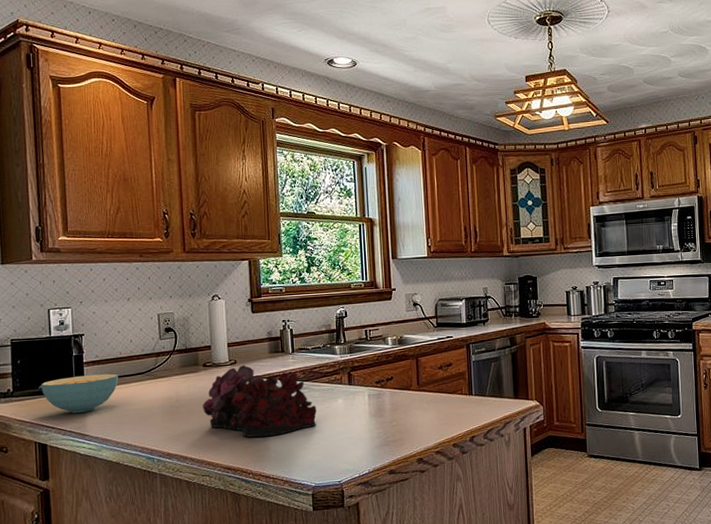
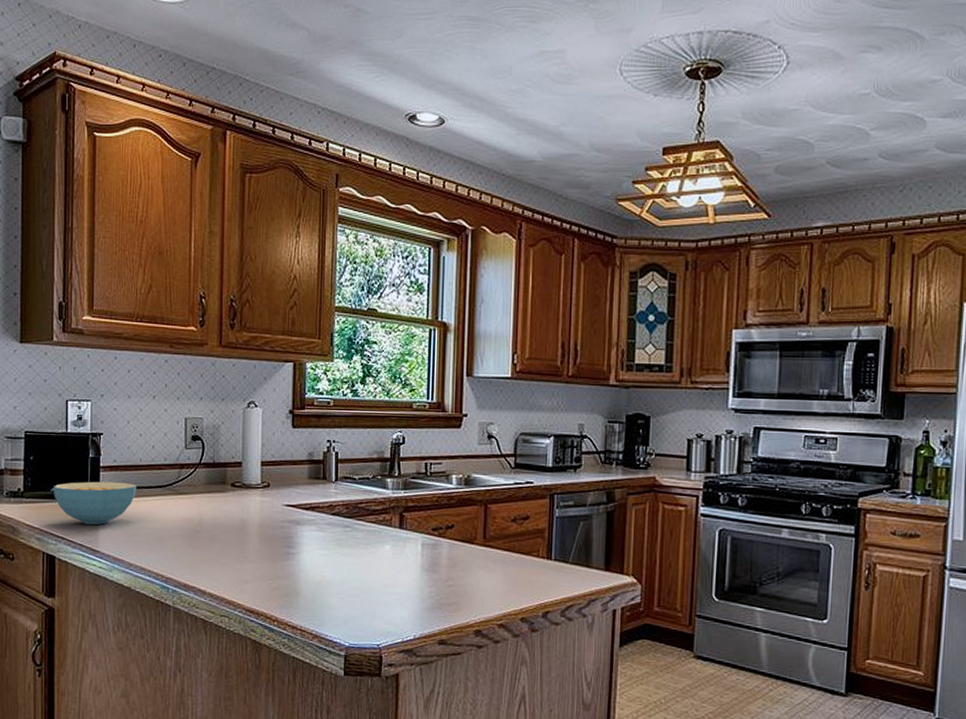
flower arrangement: present [203,364,317,438] -> none [227,489,358,580]

